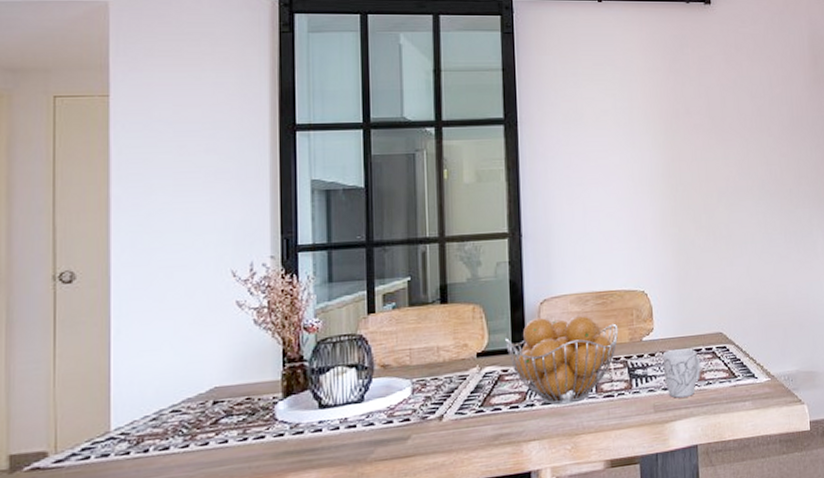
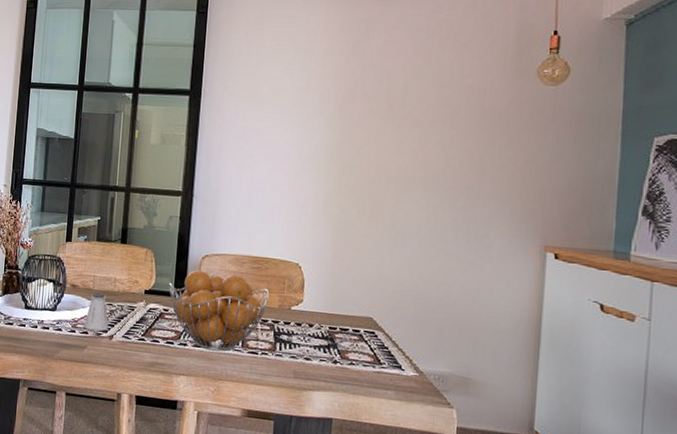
saltshaker: none [403,367,437,416] -> present [83,292,109,331]
mug: present [662,348,701,398] -> none [307,323,347,372]

